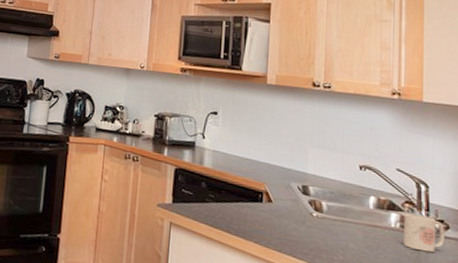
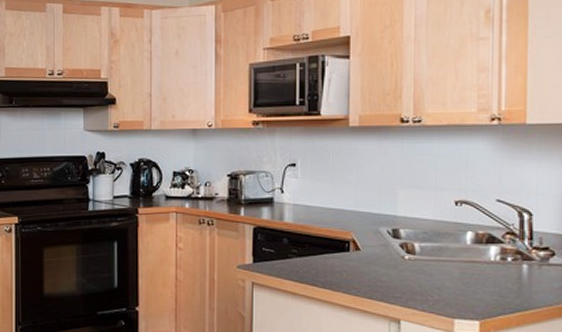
mug: present [404,212,445,253] -> none [504,244,550,282]

